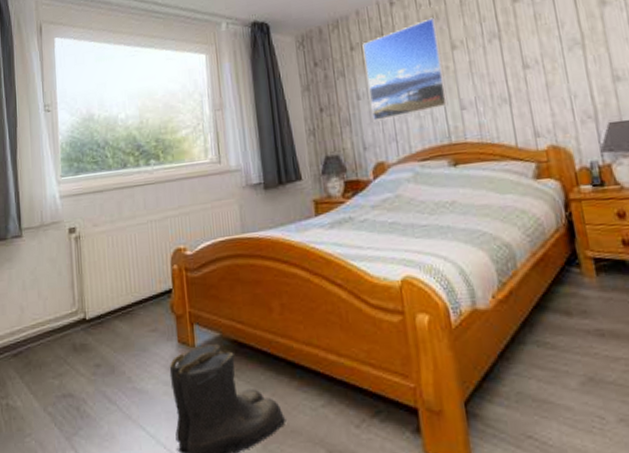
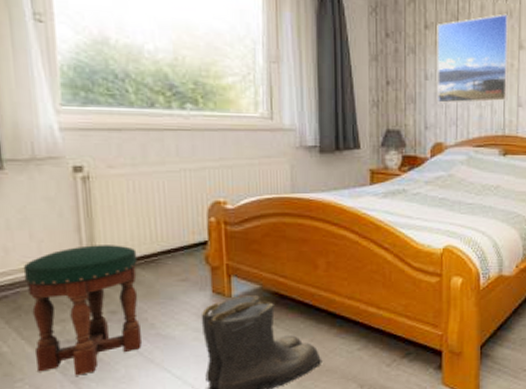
stool: none [33,298,122,432] -> present [23,245,143,376]

